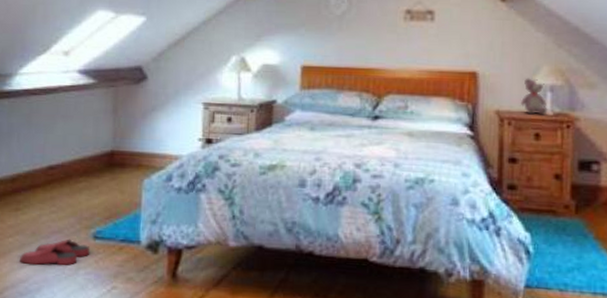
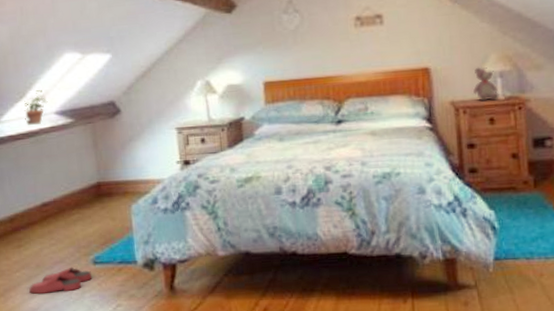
potted plant: none [45,45,72,81] -> present [24,90,48,125]

